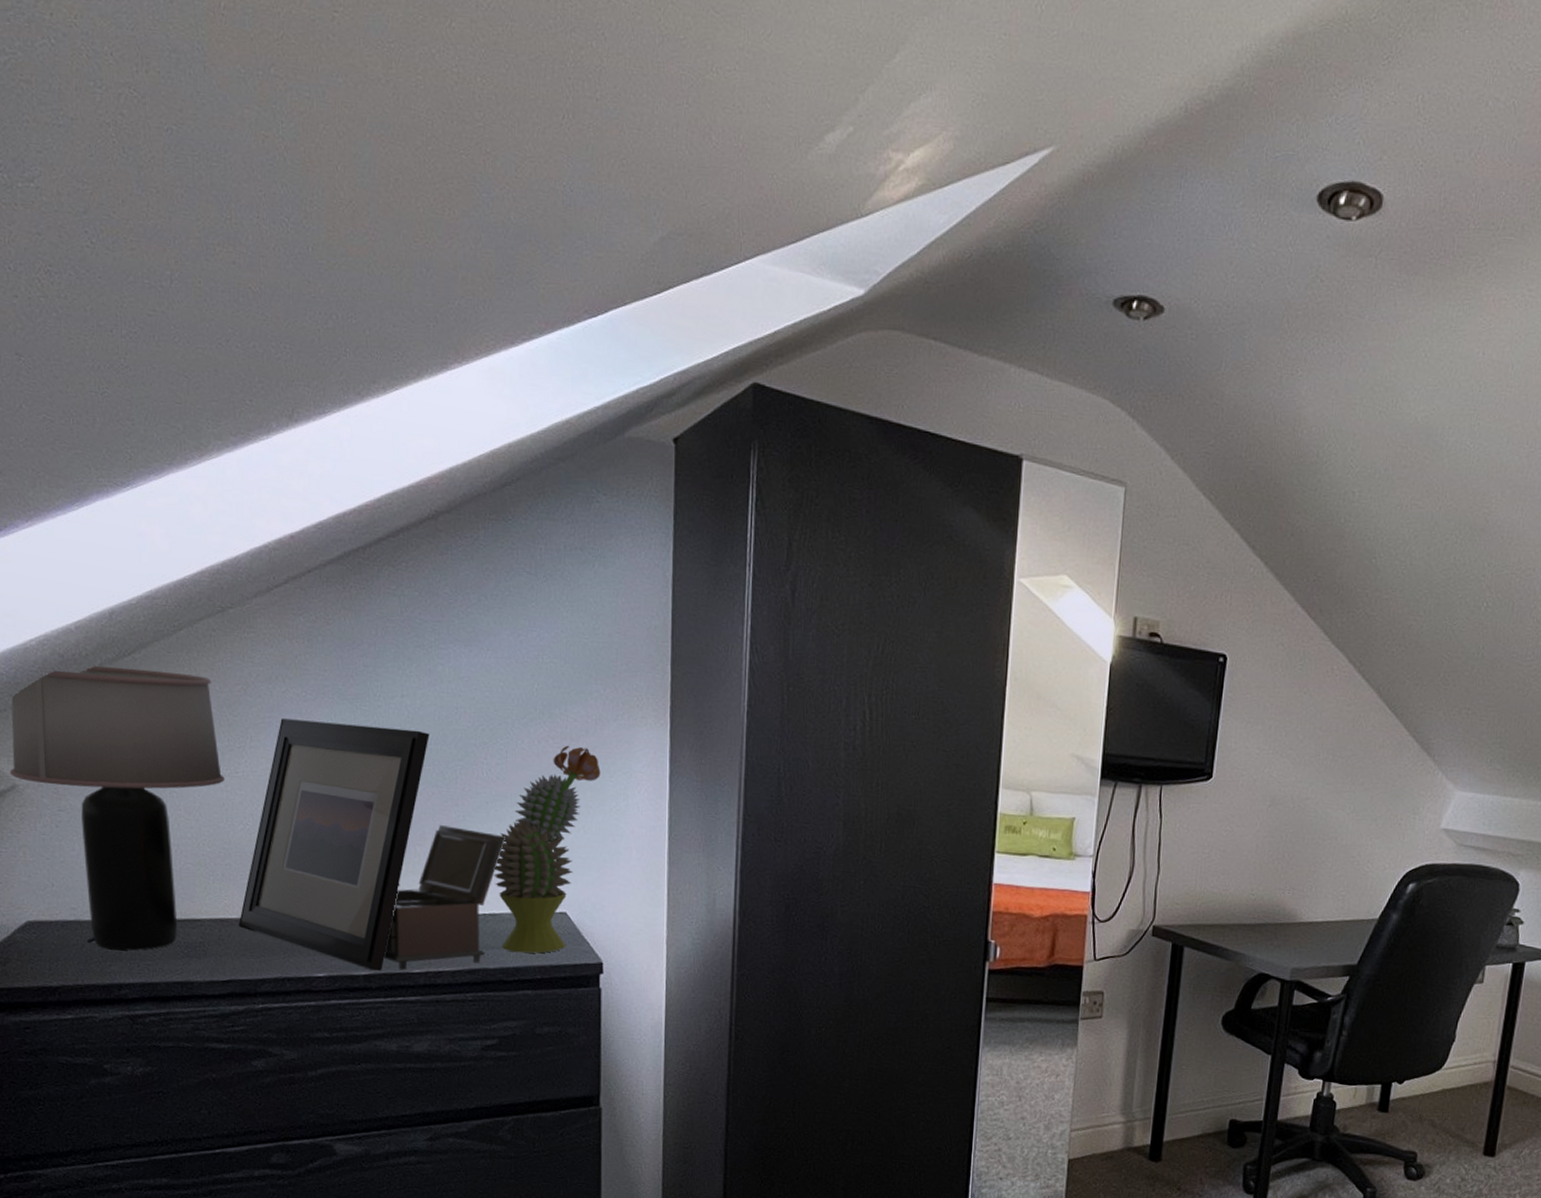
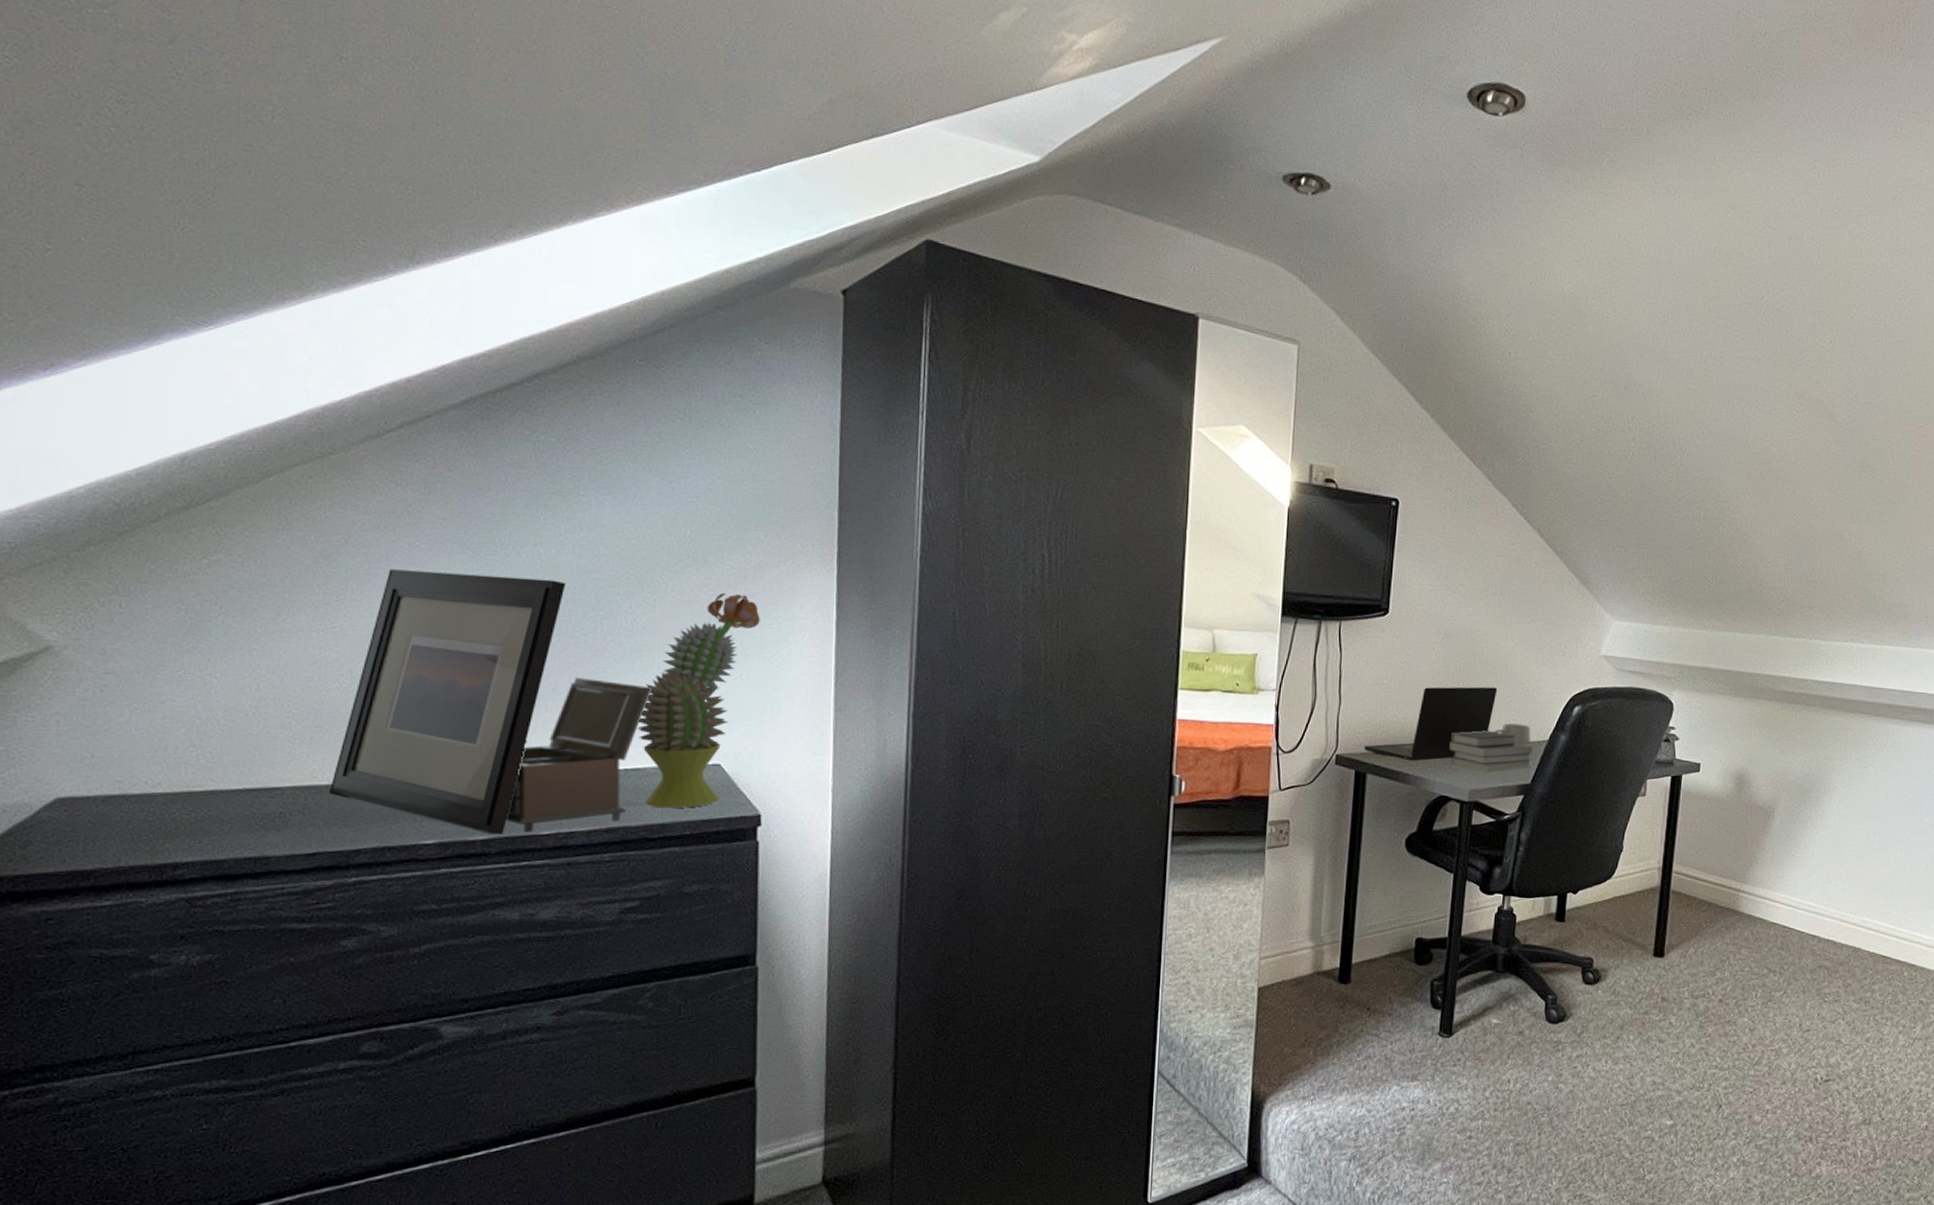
table lamp: present [9,666,225,951] -> none [42,515,318,826]
laptop: none [1182,858,1326,936] -> present [1364,686,1498,761]
books: none [1272,905,1361,951] -> present [1449,730,1533,773]
mug: none [1320,899,1360,924] -> present [1494,723,1531,746]

